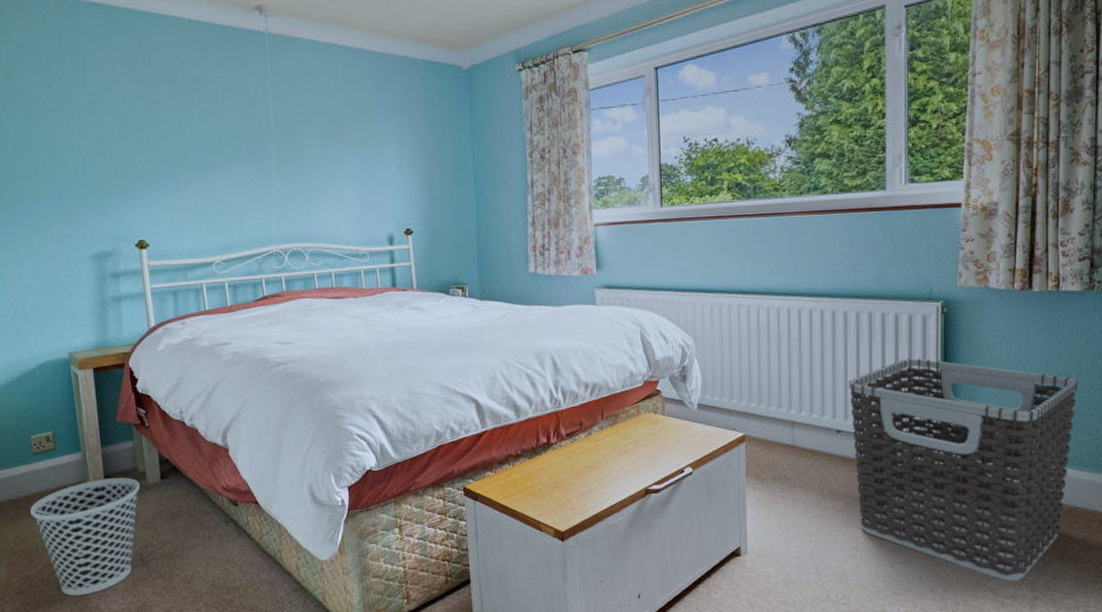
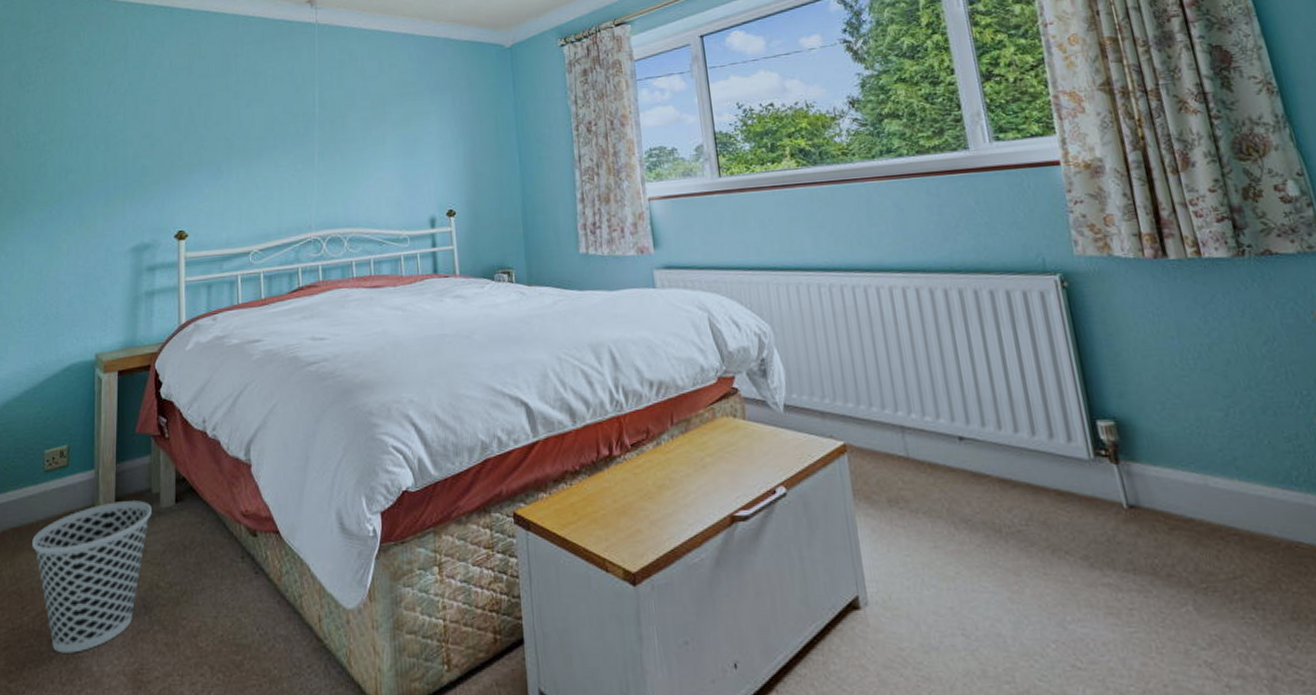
clothes hamper: present [849,358,1078,582] -> none [963,344,1285,652]

